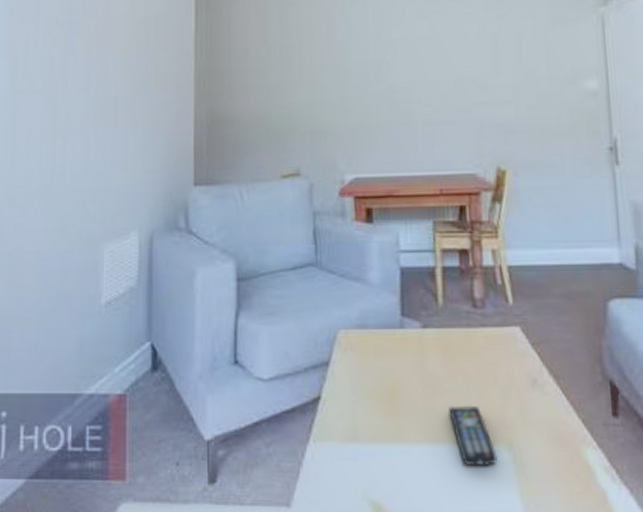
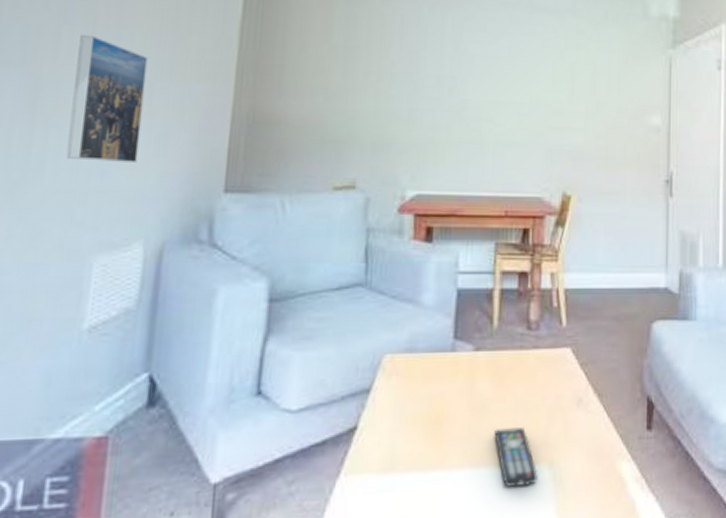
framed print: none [79,62,129,166] -> present [66,34,148,162]

